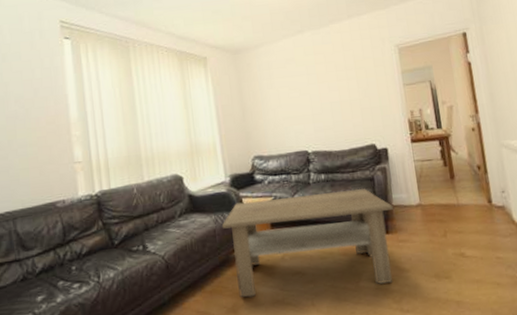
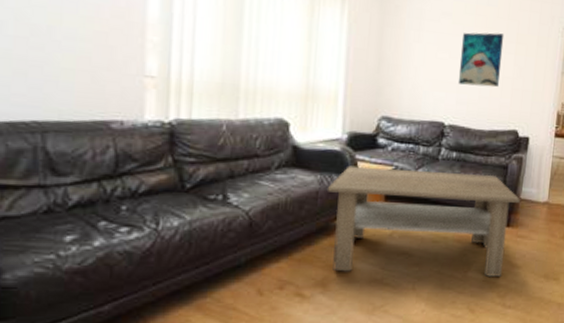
wall art: none [307,64,348,115] -> present [458,32,505,88]

